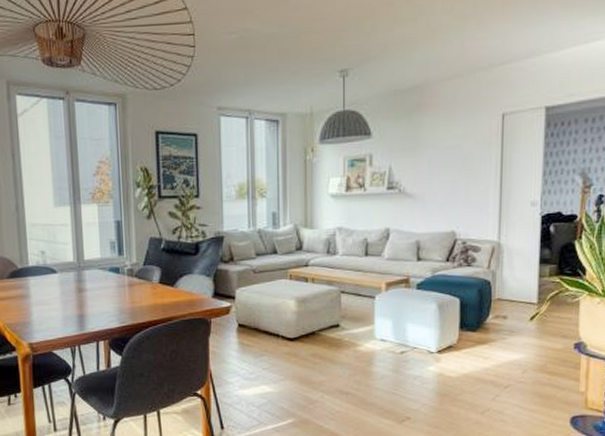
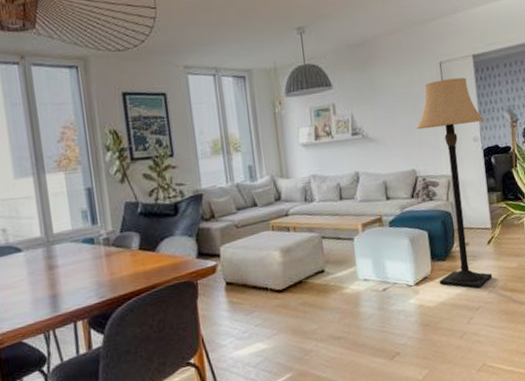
lamp: none [463,133,550,366] -> present [416,77,493,289]

